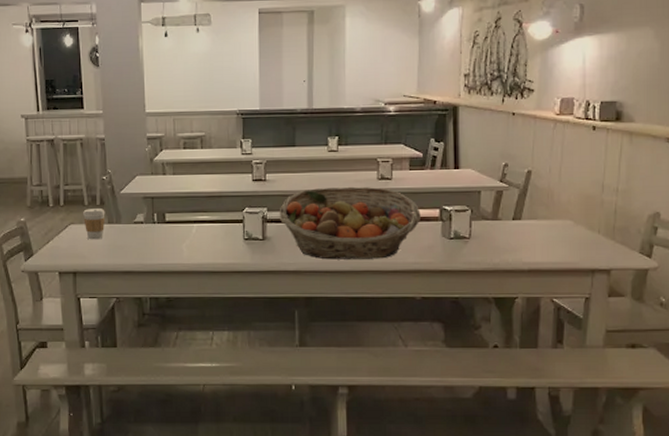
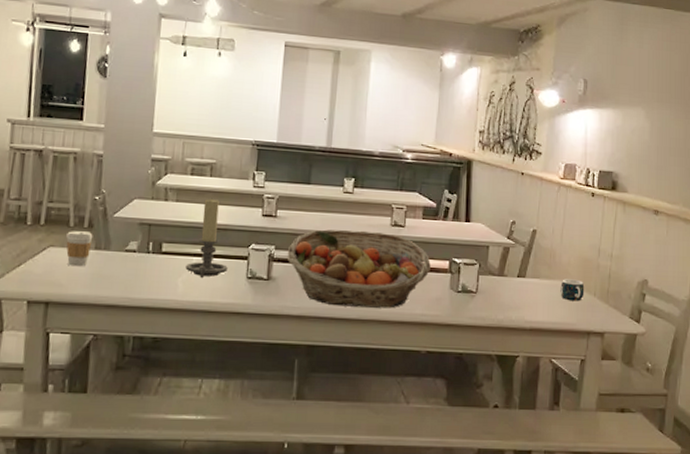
candle holder: none [188,168,226,243] -> present [185,198,228,279]
mug: none [560,218,587,240] -> present [560,279,585,302]

